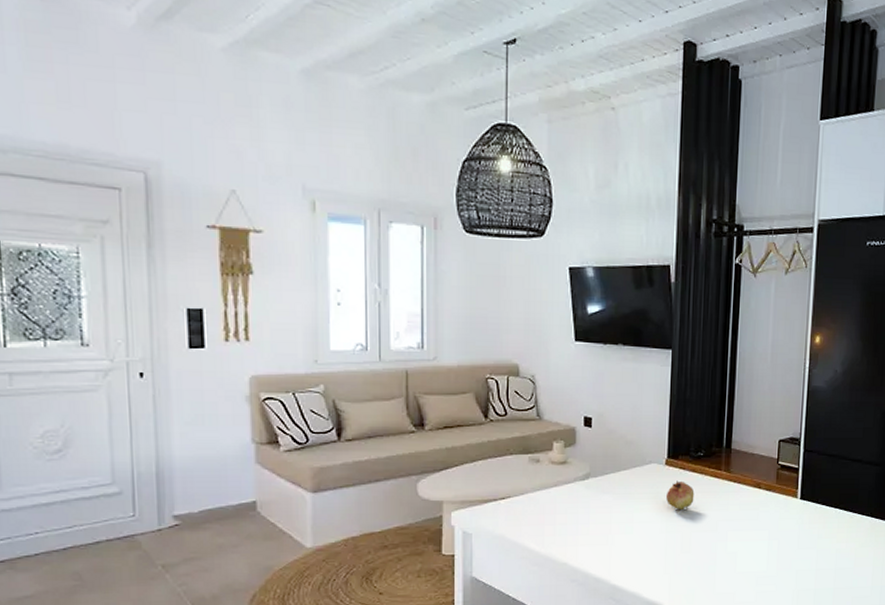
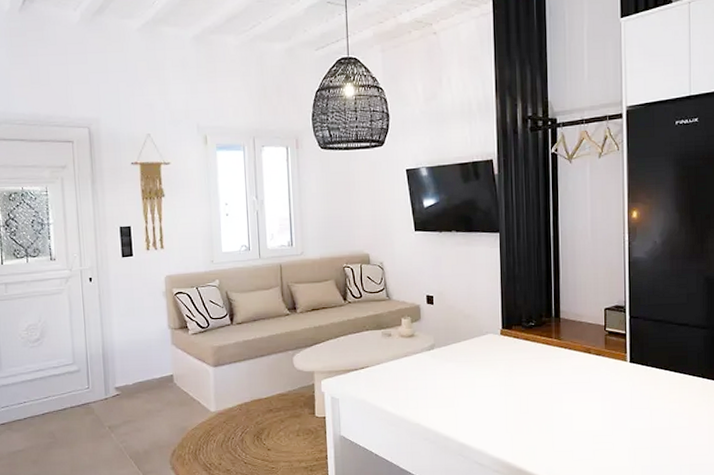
fruit: present [665,480,695,509] -> none [502,348,529,375]

